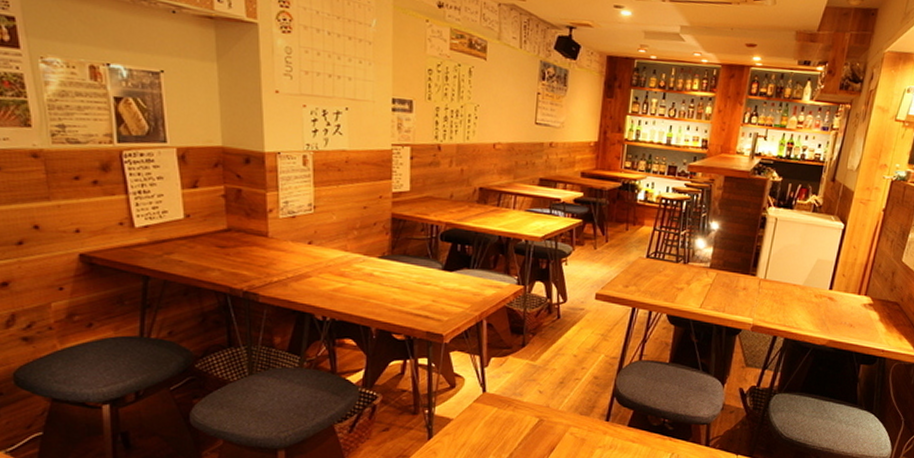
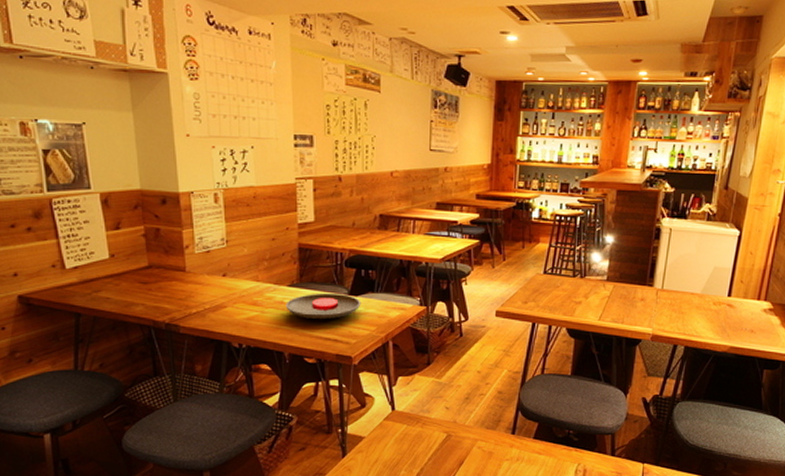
plate: none [374,266,456,295] -> present [285,292,361,320]

